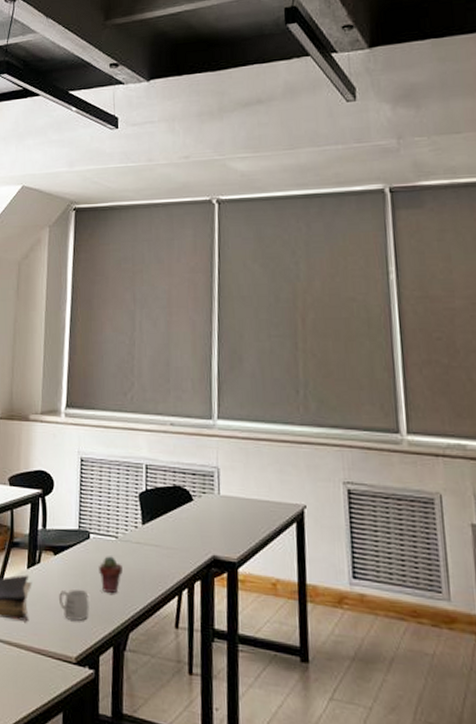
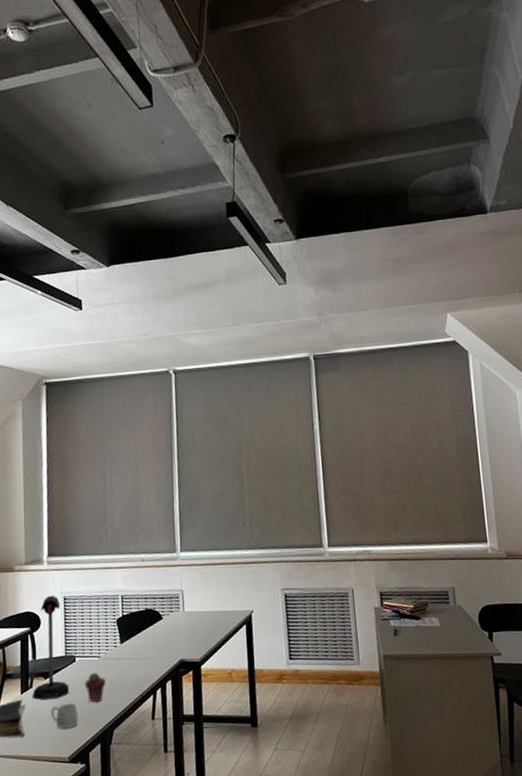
desk lamp: none [40,454,81,581] -> present [32,595,70,700]

